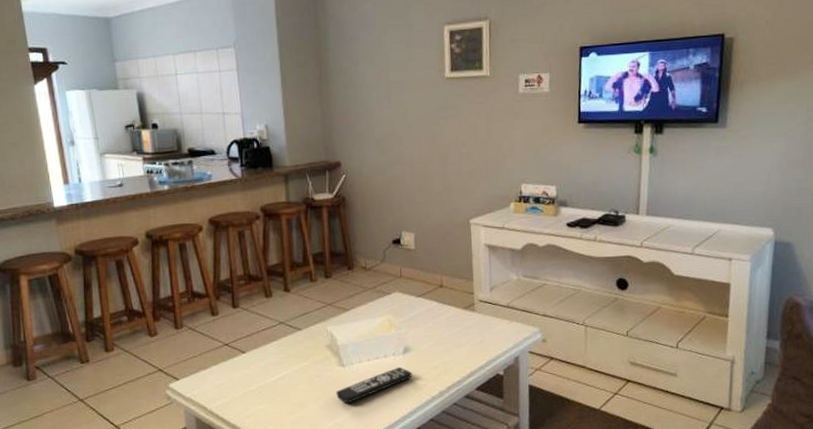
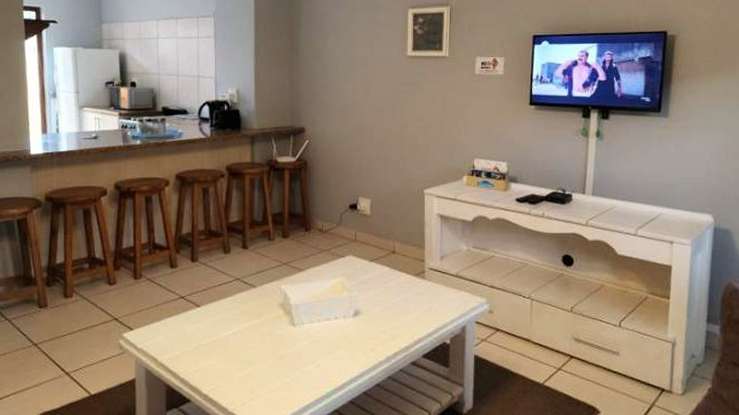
remote control: present [336,367,412,404] -> none [285,329,361,364]

